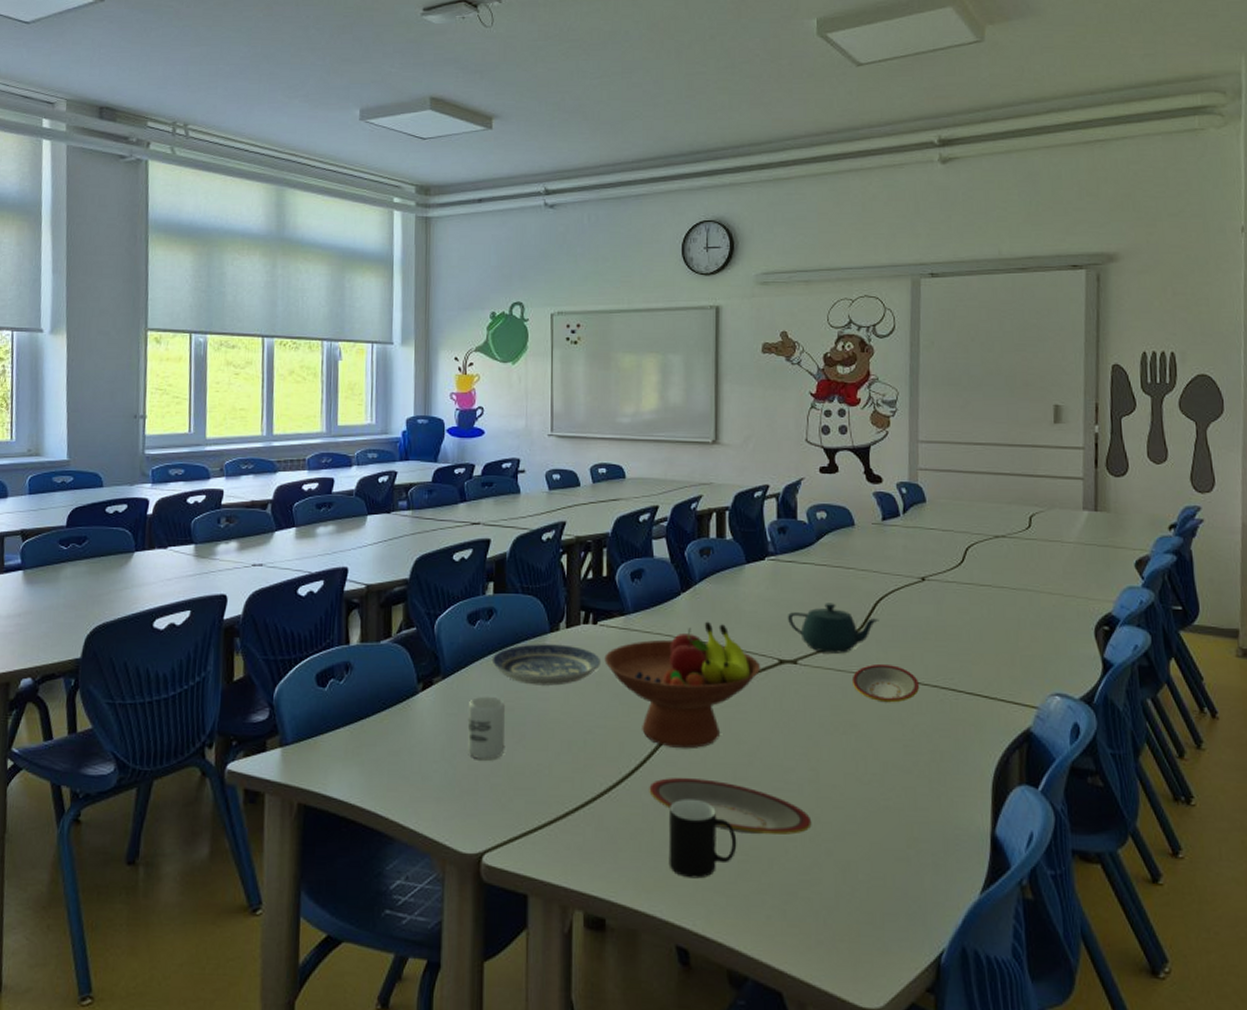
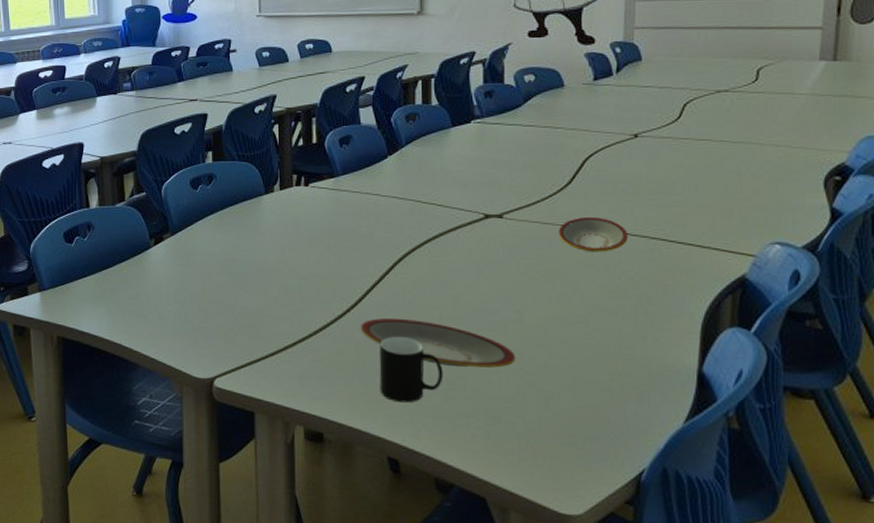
cup: present [467,696,506,760] -> none [194,249,229,303]
plate: present [491,644,602,686] -> none [213,204,314,240]
fruit bowl: present [604,621,761,749] -> none [316,181,467,294]
teapot: present [788,603,879,654] -> none [494,161,588,208]

